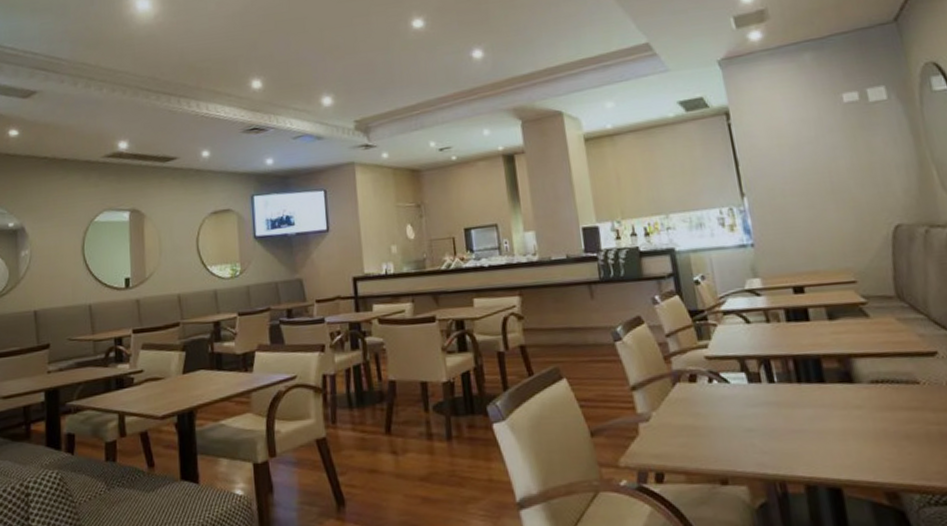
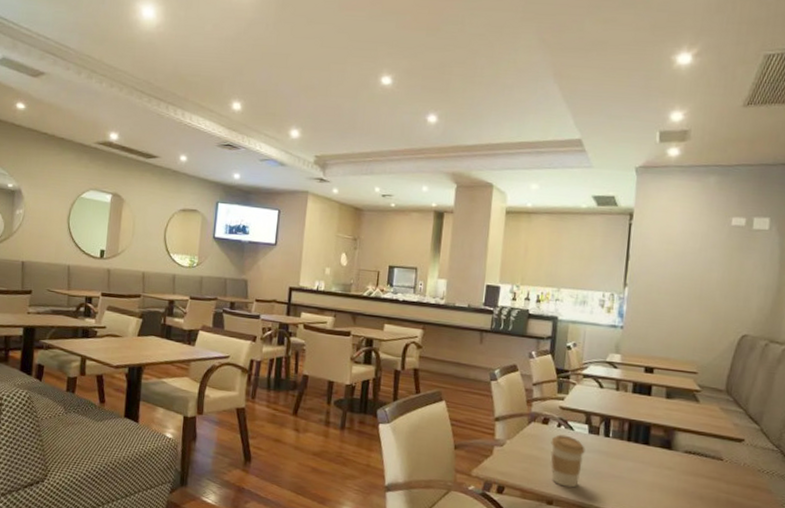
coffee cup: none [705,390,753,458] -> present [550,434,585,488]

